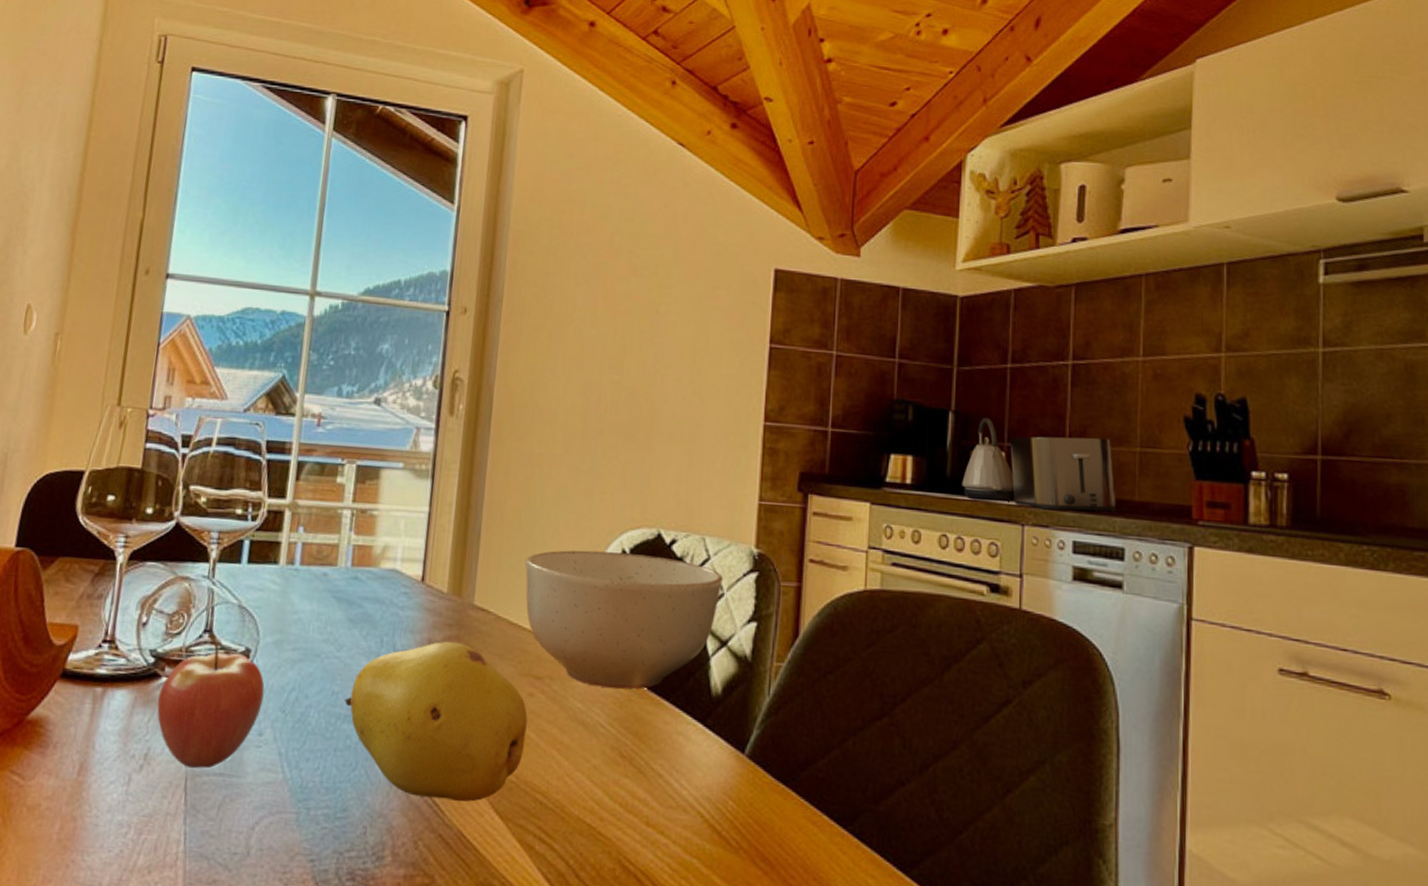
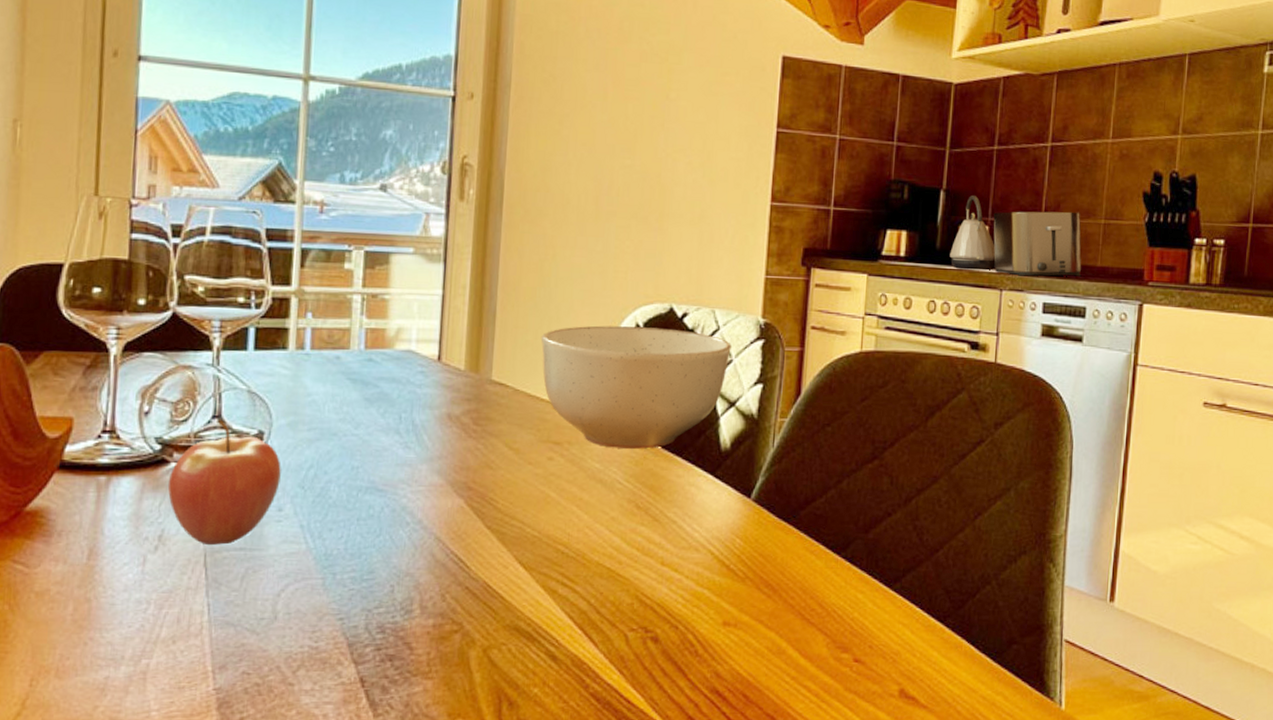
fruit: present [344,641,528,802] -> none [364,414,548,556]

